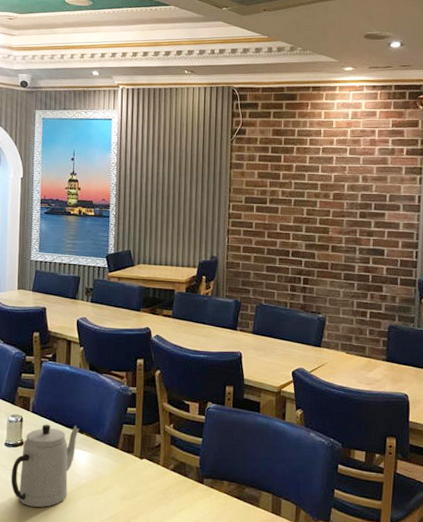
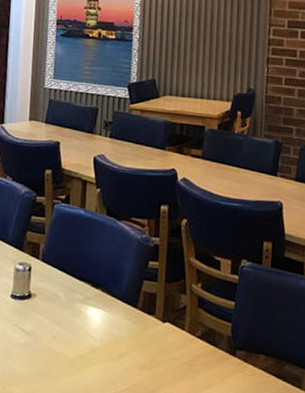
teapot: present [10,424,80,507] -> none [16,275,94,372]

